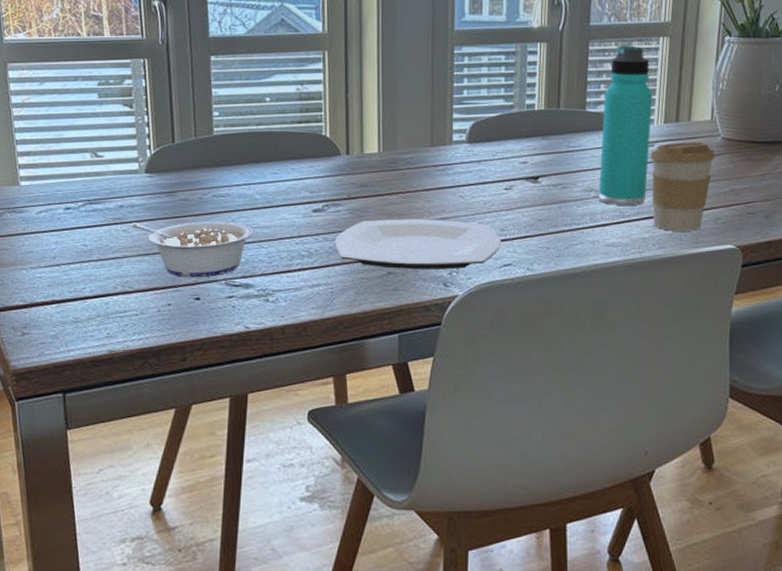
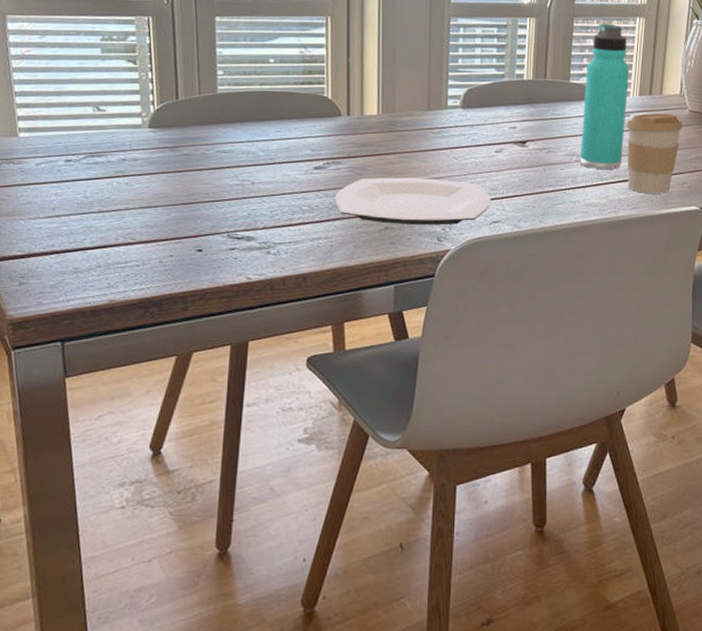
legume: present [131,222,254,278] -> none [133,175,257,230]

